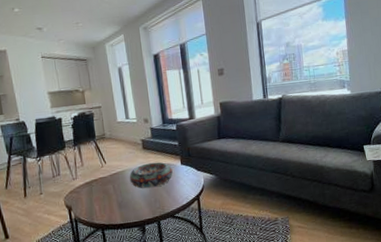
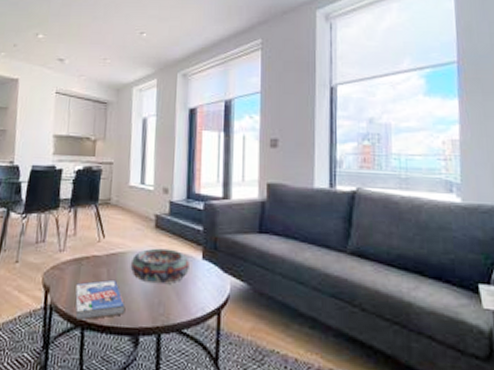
book: none [91,191,132,225] -> present [75,279,126,321]

